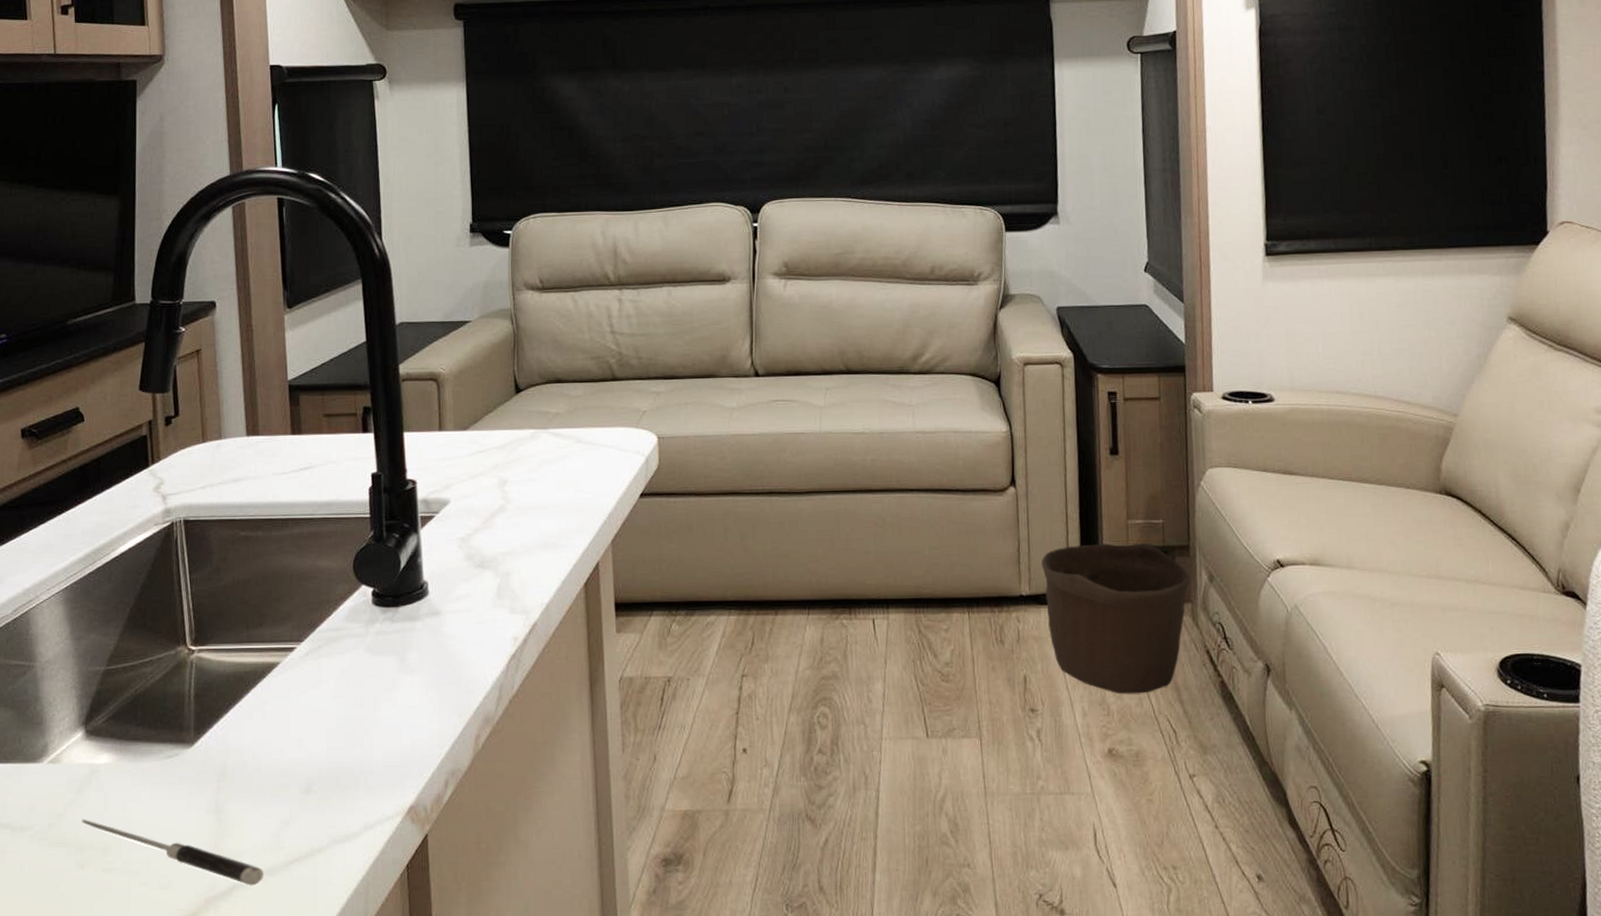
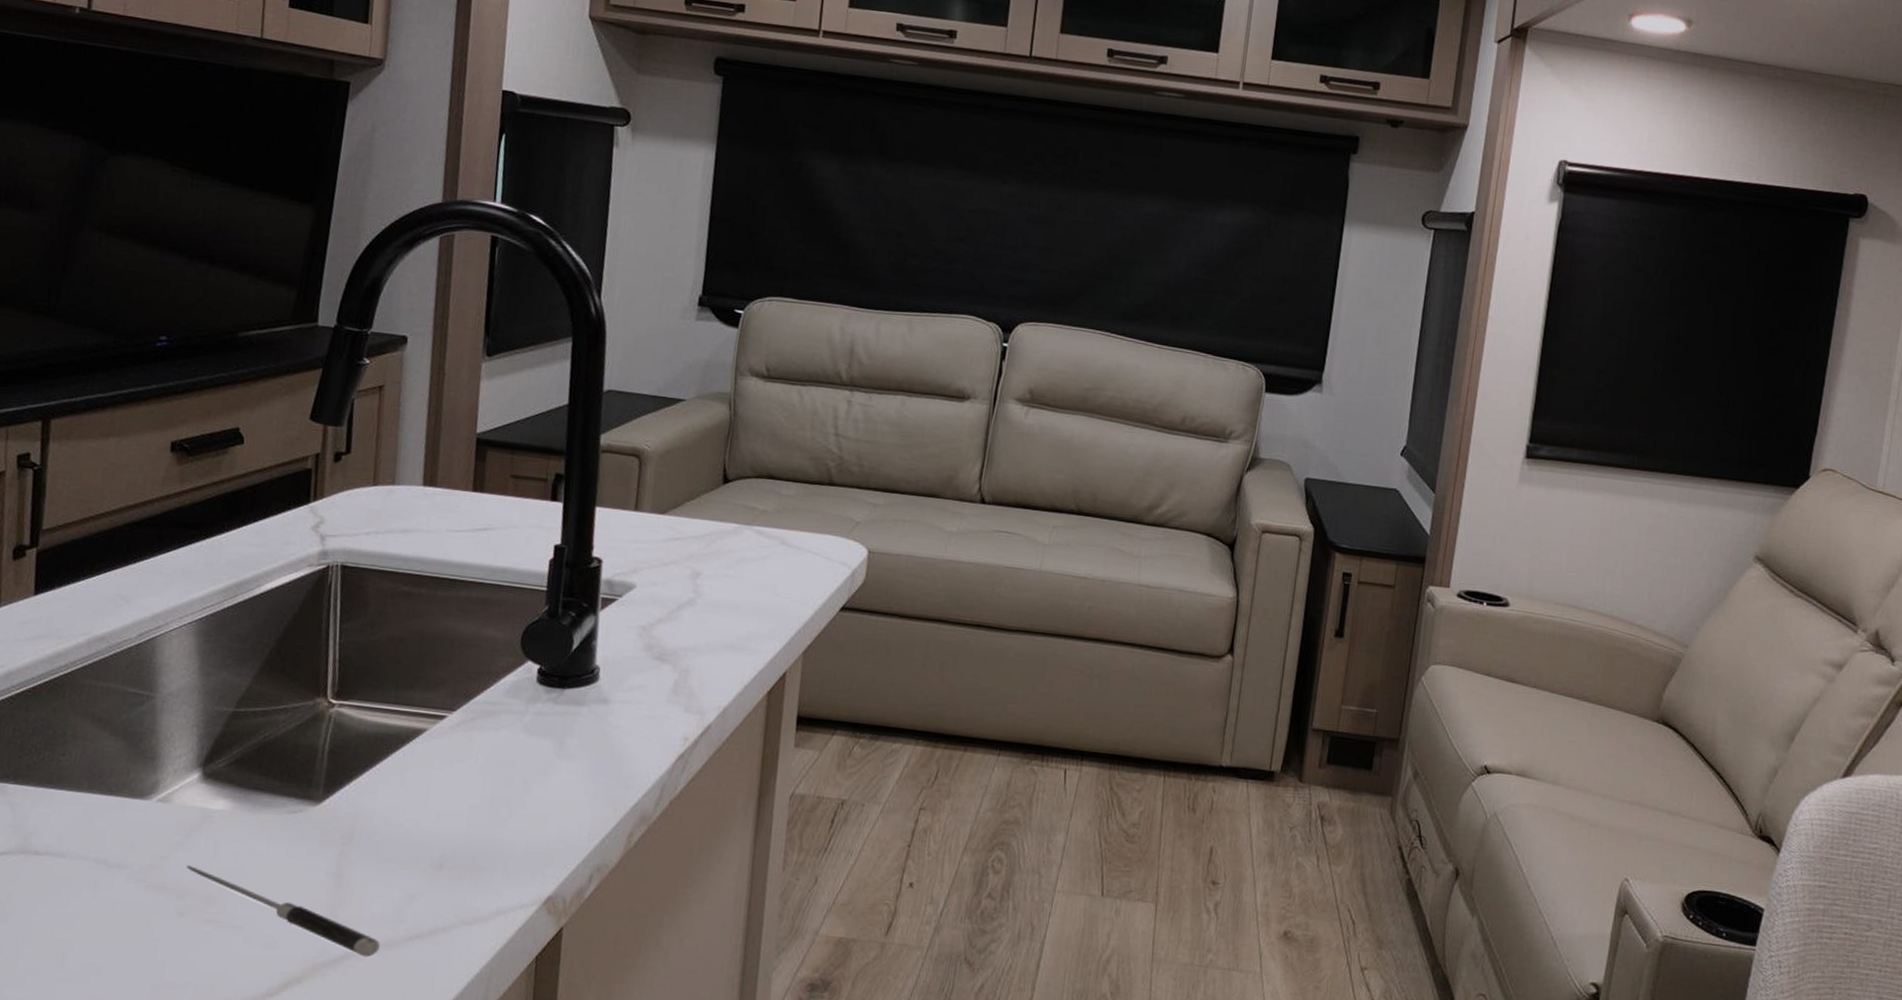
basket: present [1041,543,1190,694] -> none [1243,723,1395,881]

